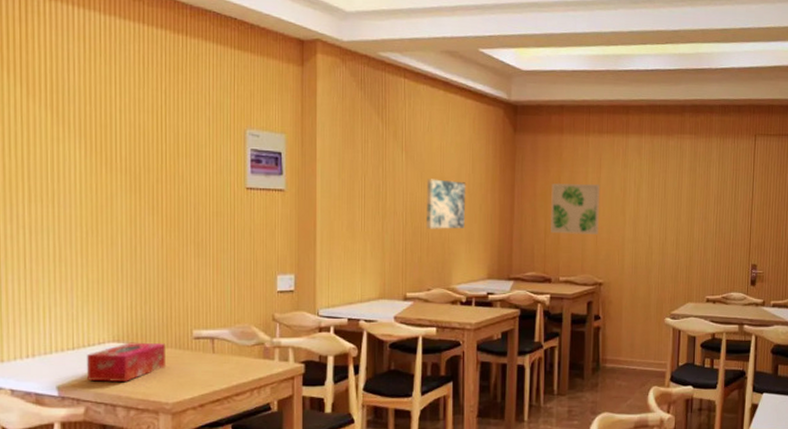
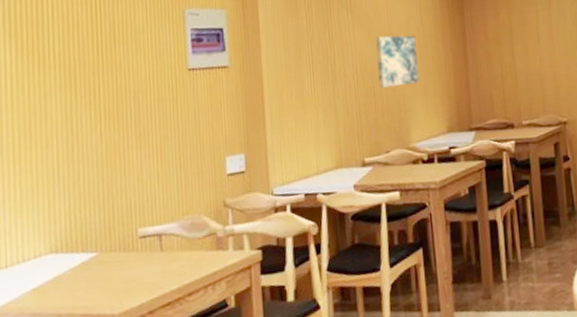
tissue box: present [87,342,165,383] -> none [22,247,109,301]
wall art: present [550,182,601,235] -> none [503,20,556,77]

